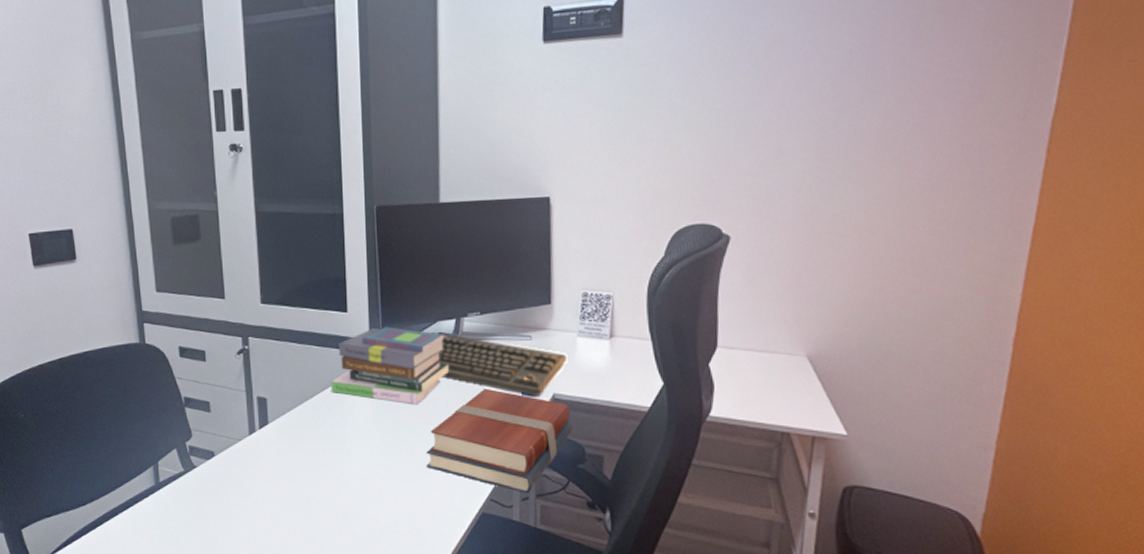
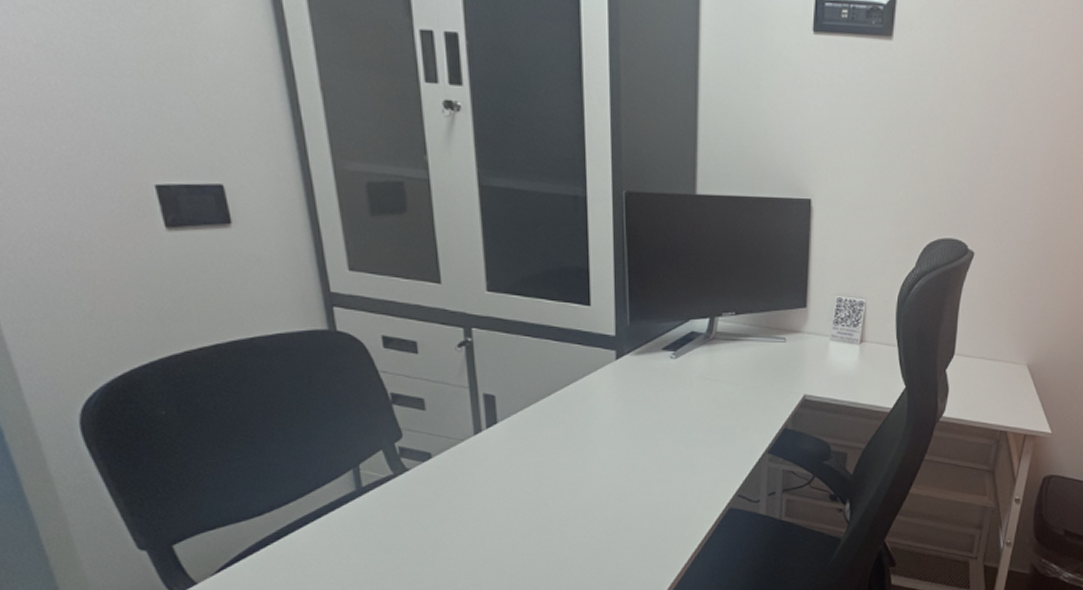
books: present [331,327,449,405] -> none [571,323,700,405]
books: present [425,387,573,493] -> none [673,388,821,489]
computer keyboard: present [432,332,568,396] -> none [684,331,819,396]

